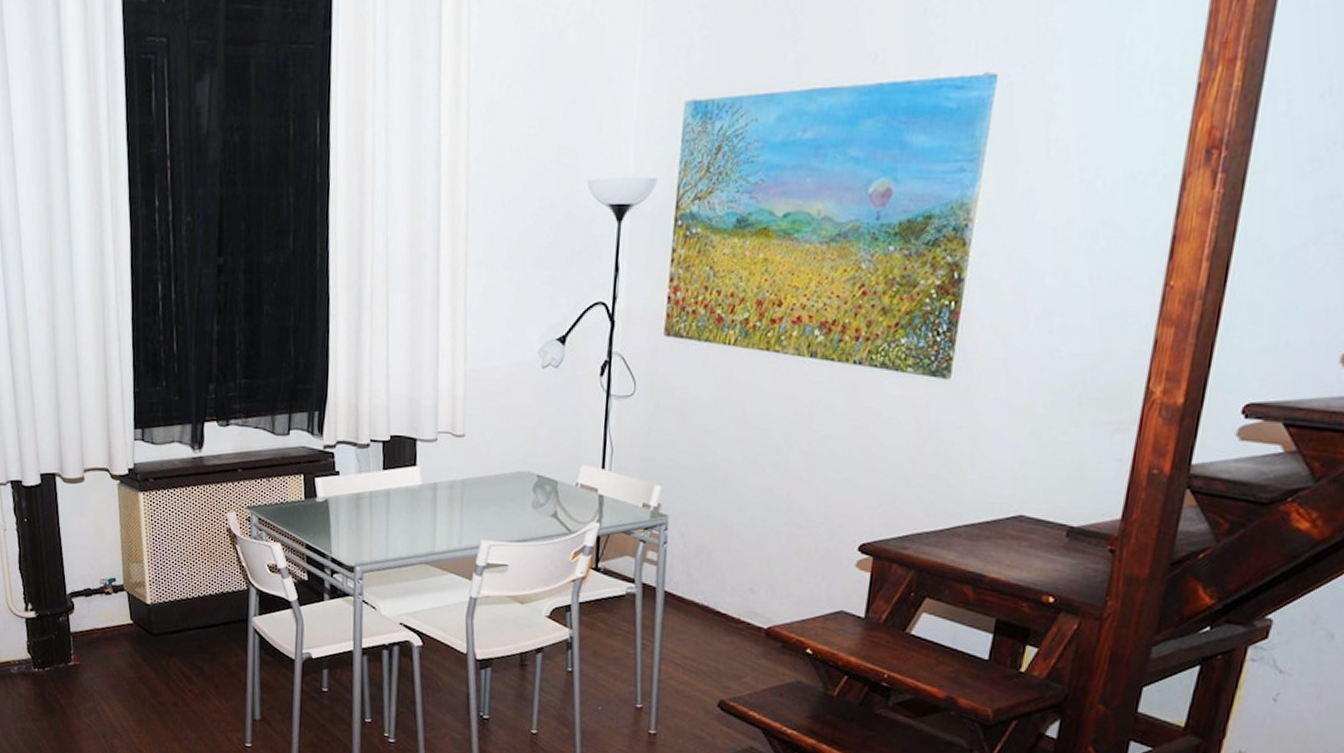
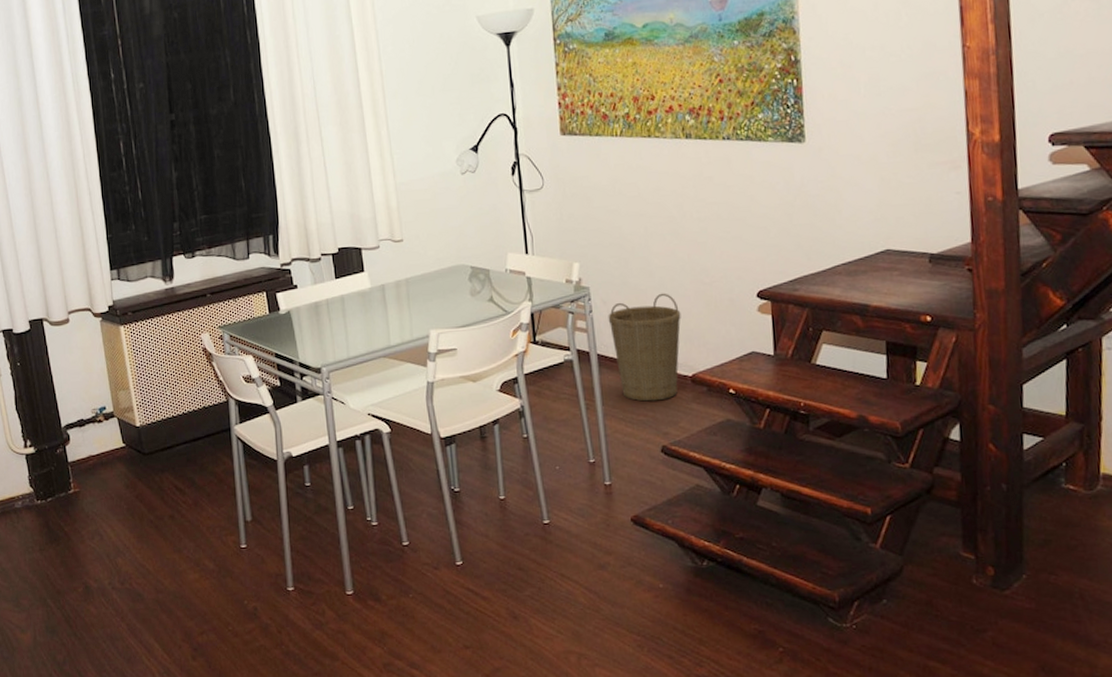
basket: none [683,532,768,651] -> present [608,293,681,402]

